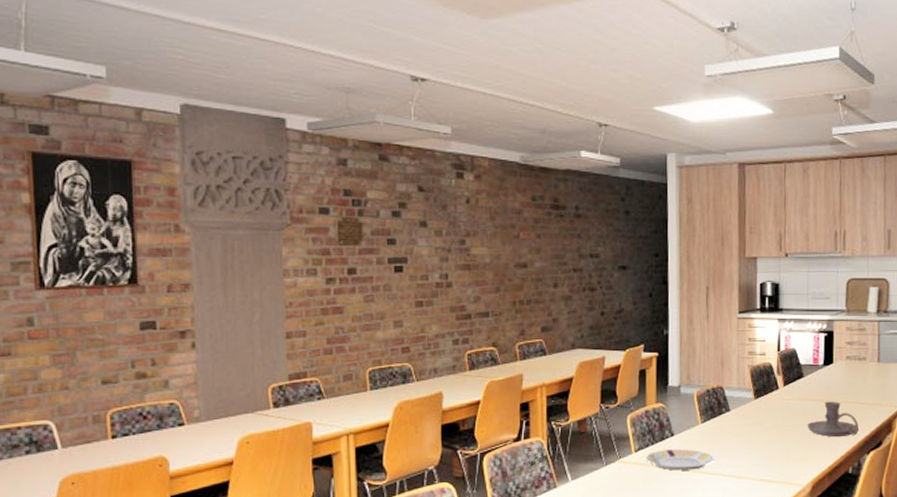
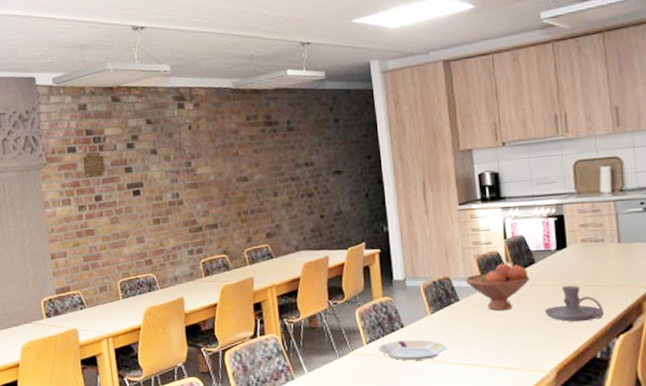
fruit bowl: none [737,375,798,422] -> present [465,263,530,311]

